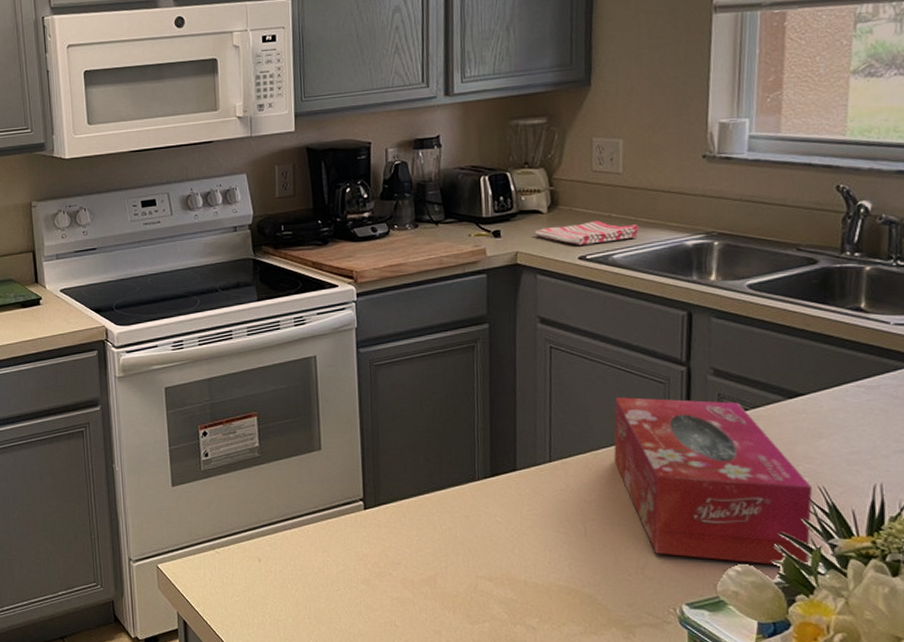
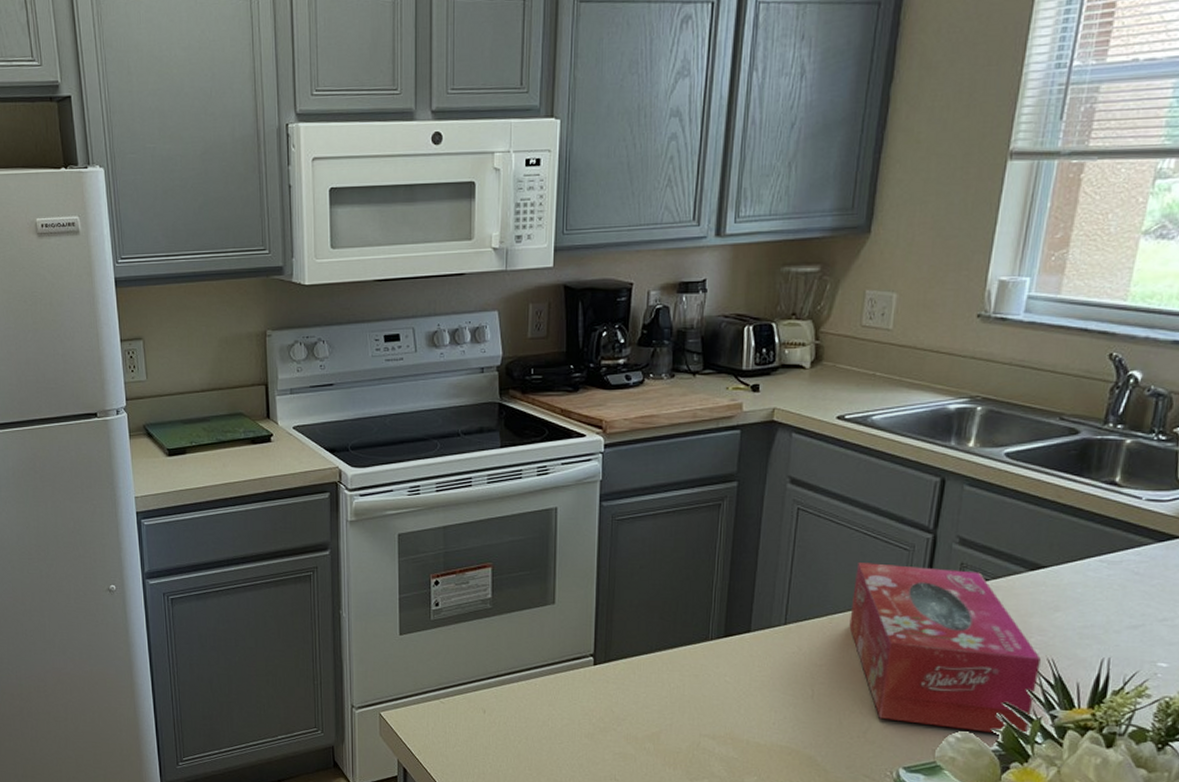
dish towel: present [535,221,639,245] -> none [795,379,902,404]

